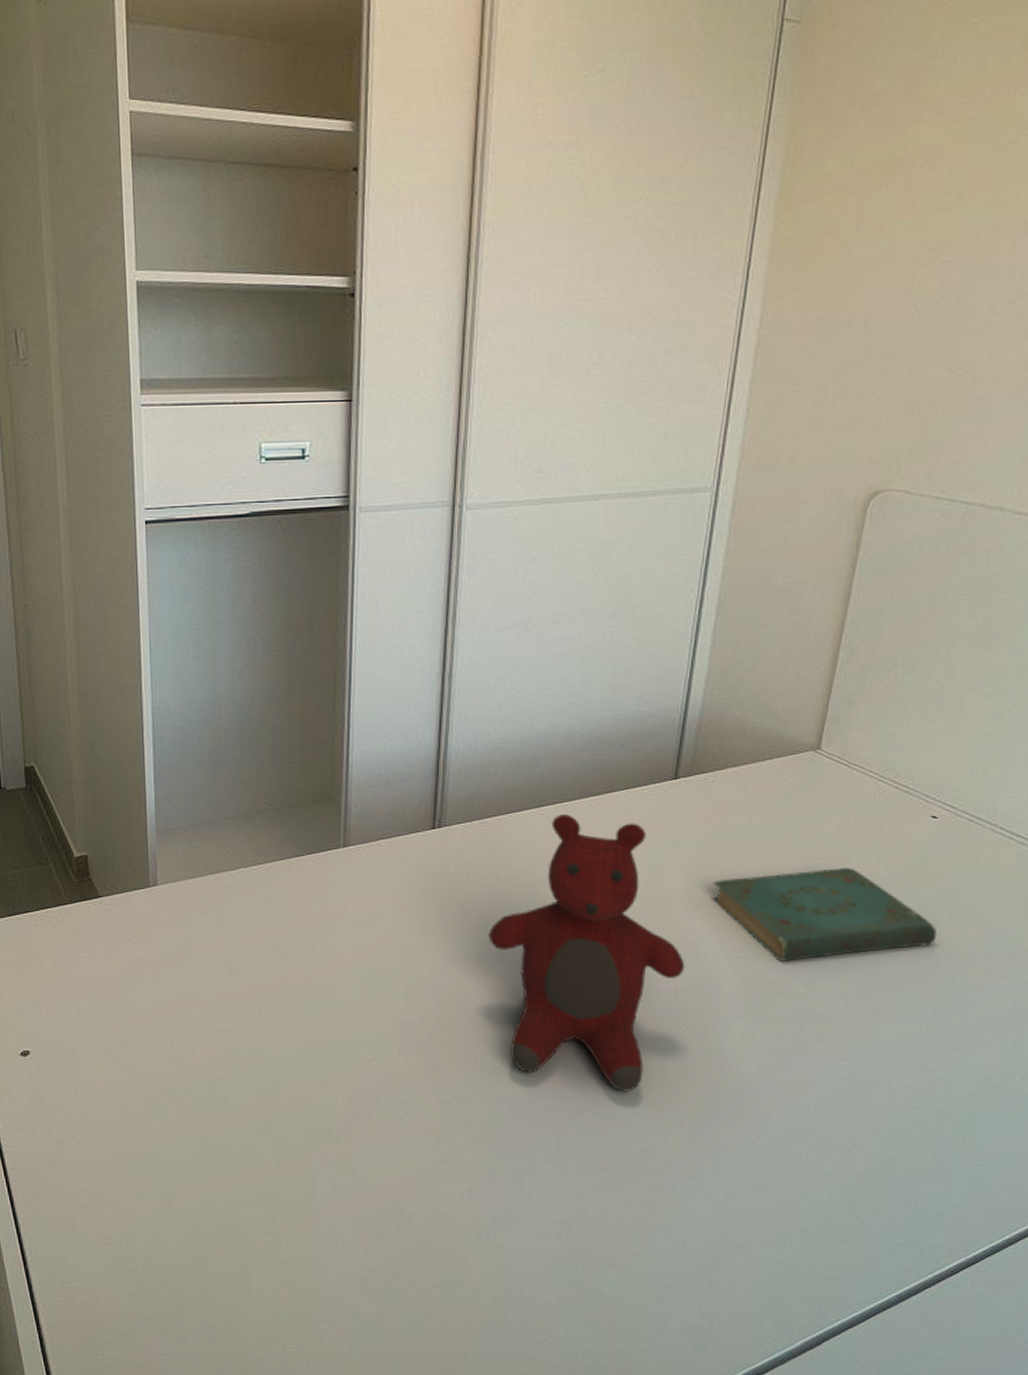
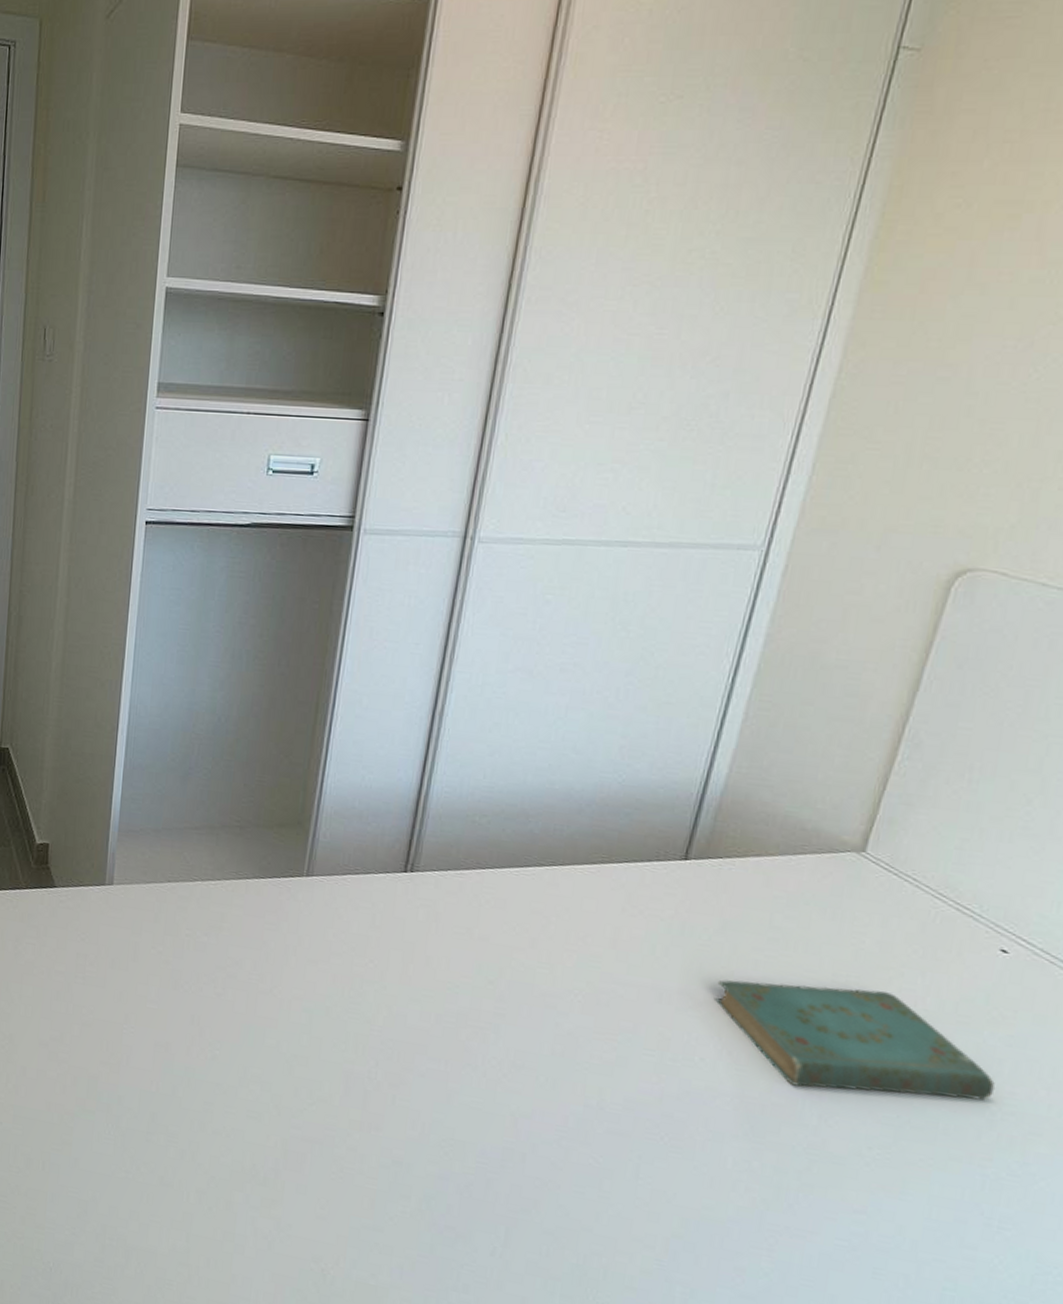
teddy bear: present [488,814,685,1092] -> none [452,878,675,1197]

